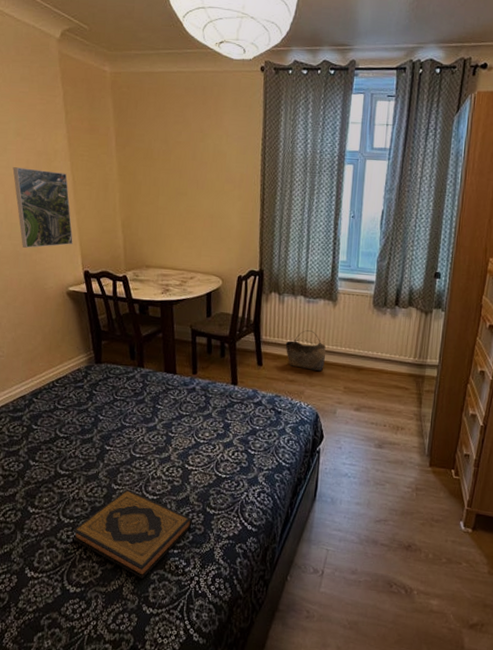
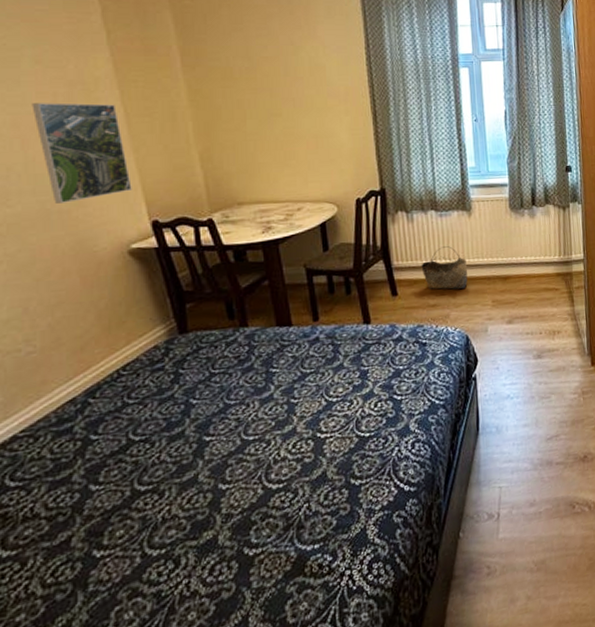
hardback book: present [72,488,192,579] -> none [165,484,334,597]

